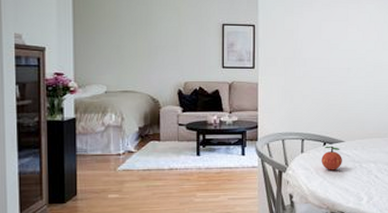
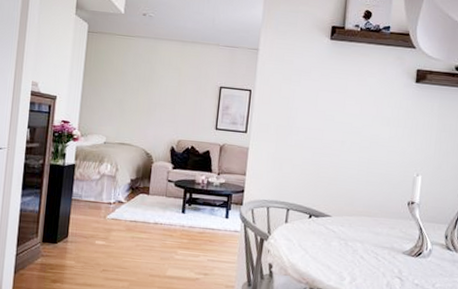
apple: present [321,146,342,170] -> none [305,218,327,245]

